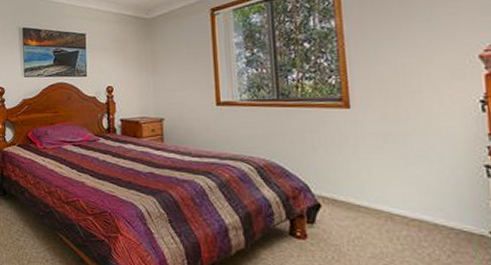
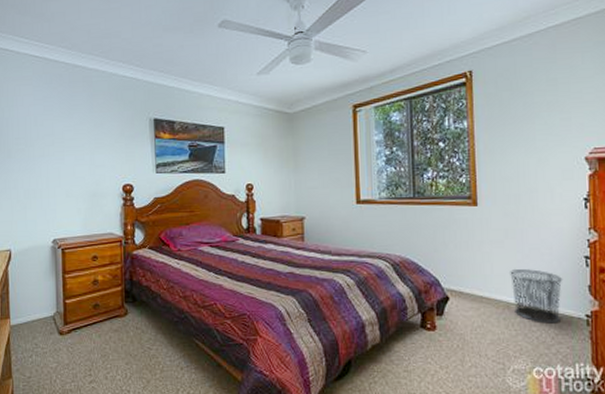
waste bin: none [392,177,459,240] -> present [510,269,563,324]

